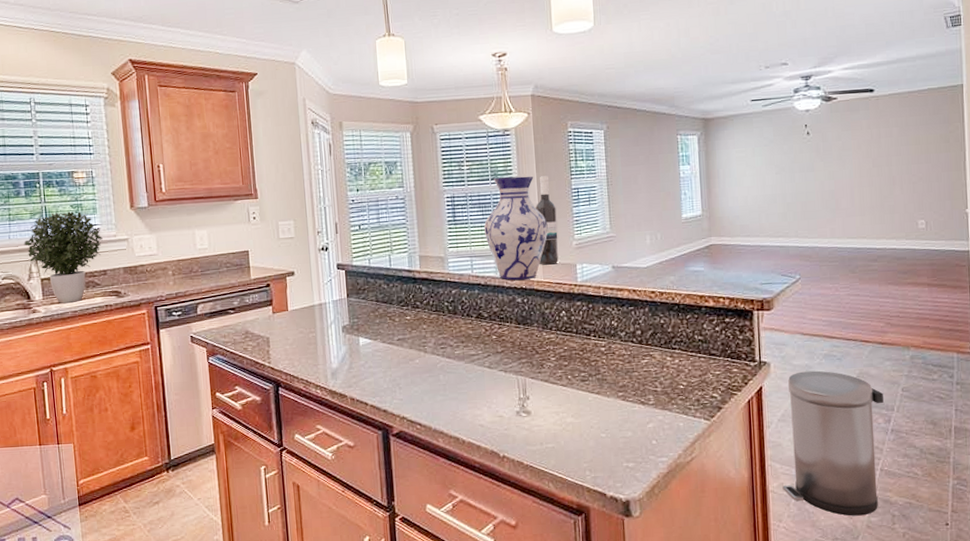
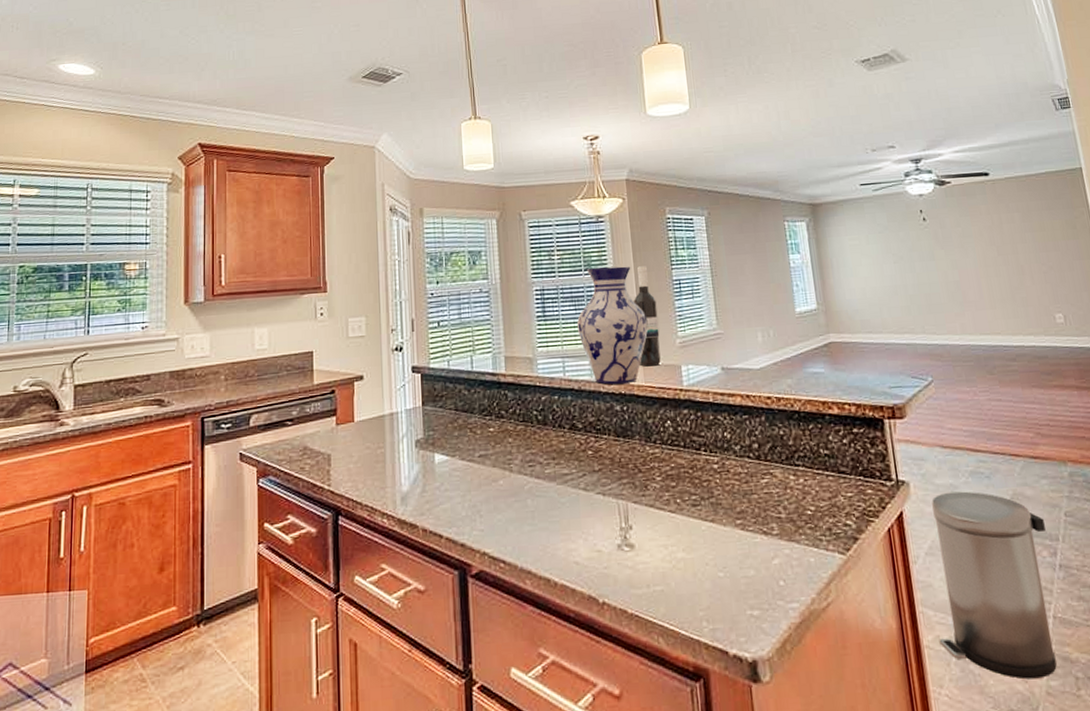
potted plant: present [23,211,103,303] -> none [60,307,150,414]

